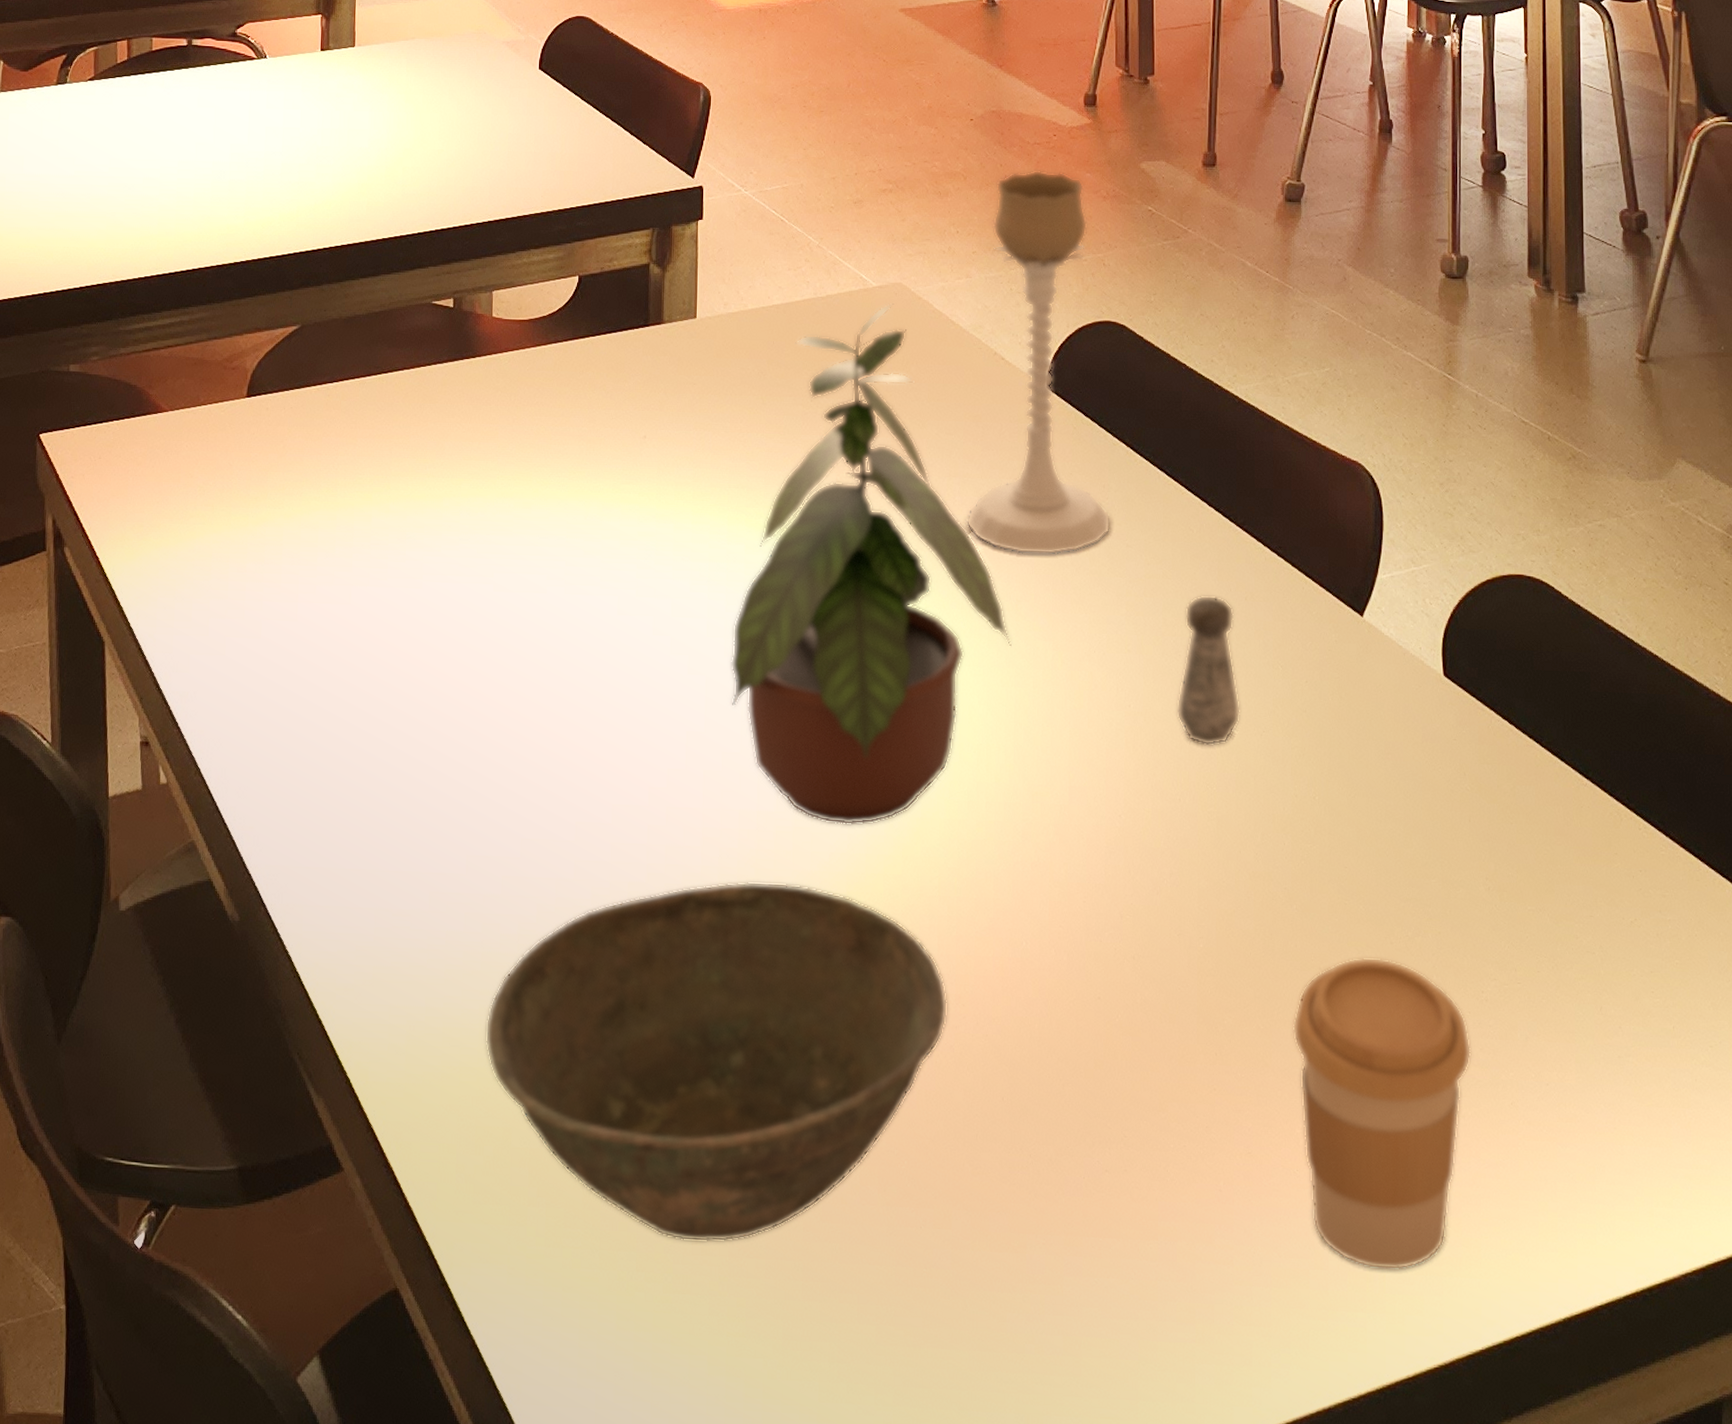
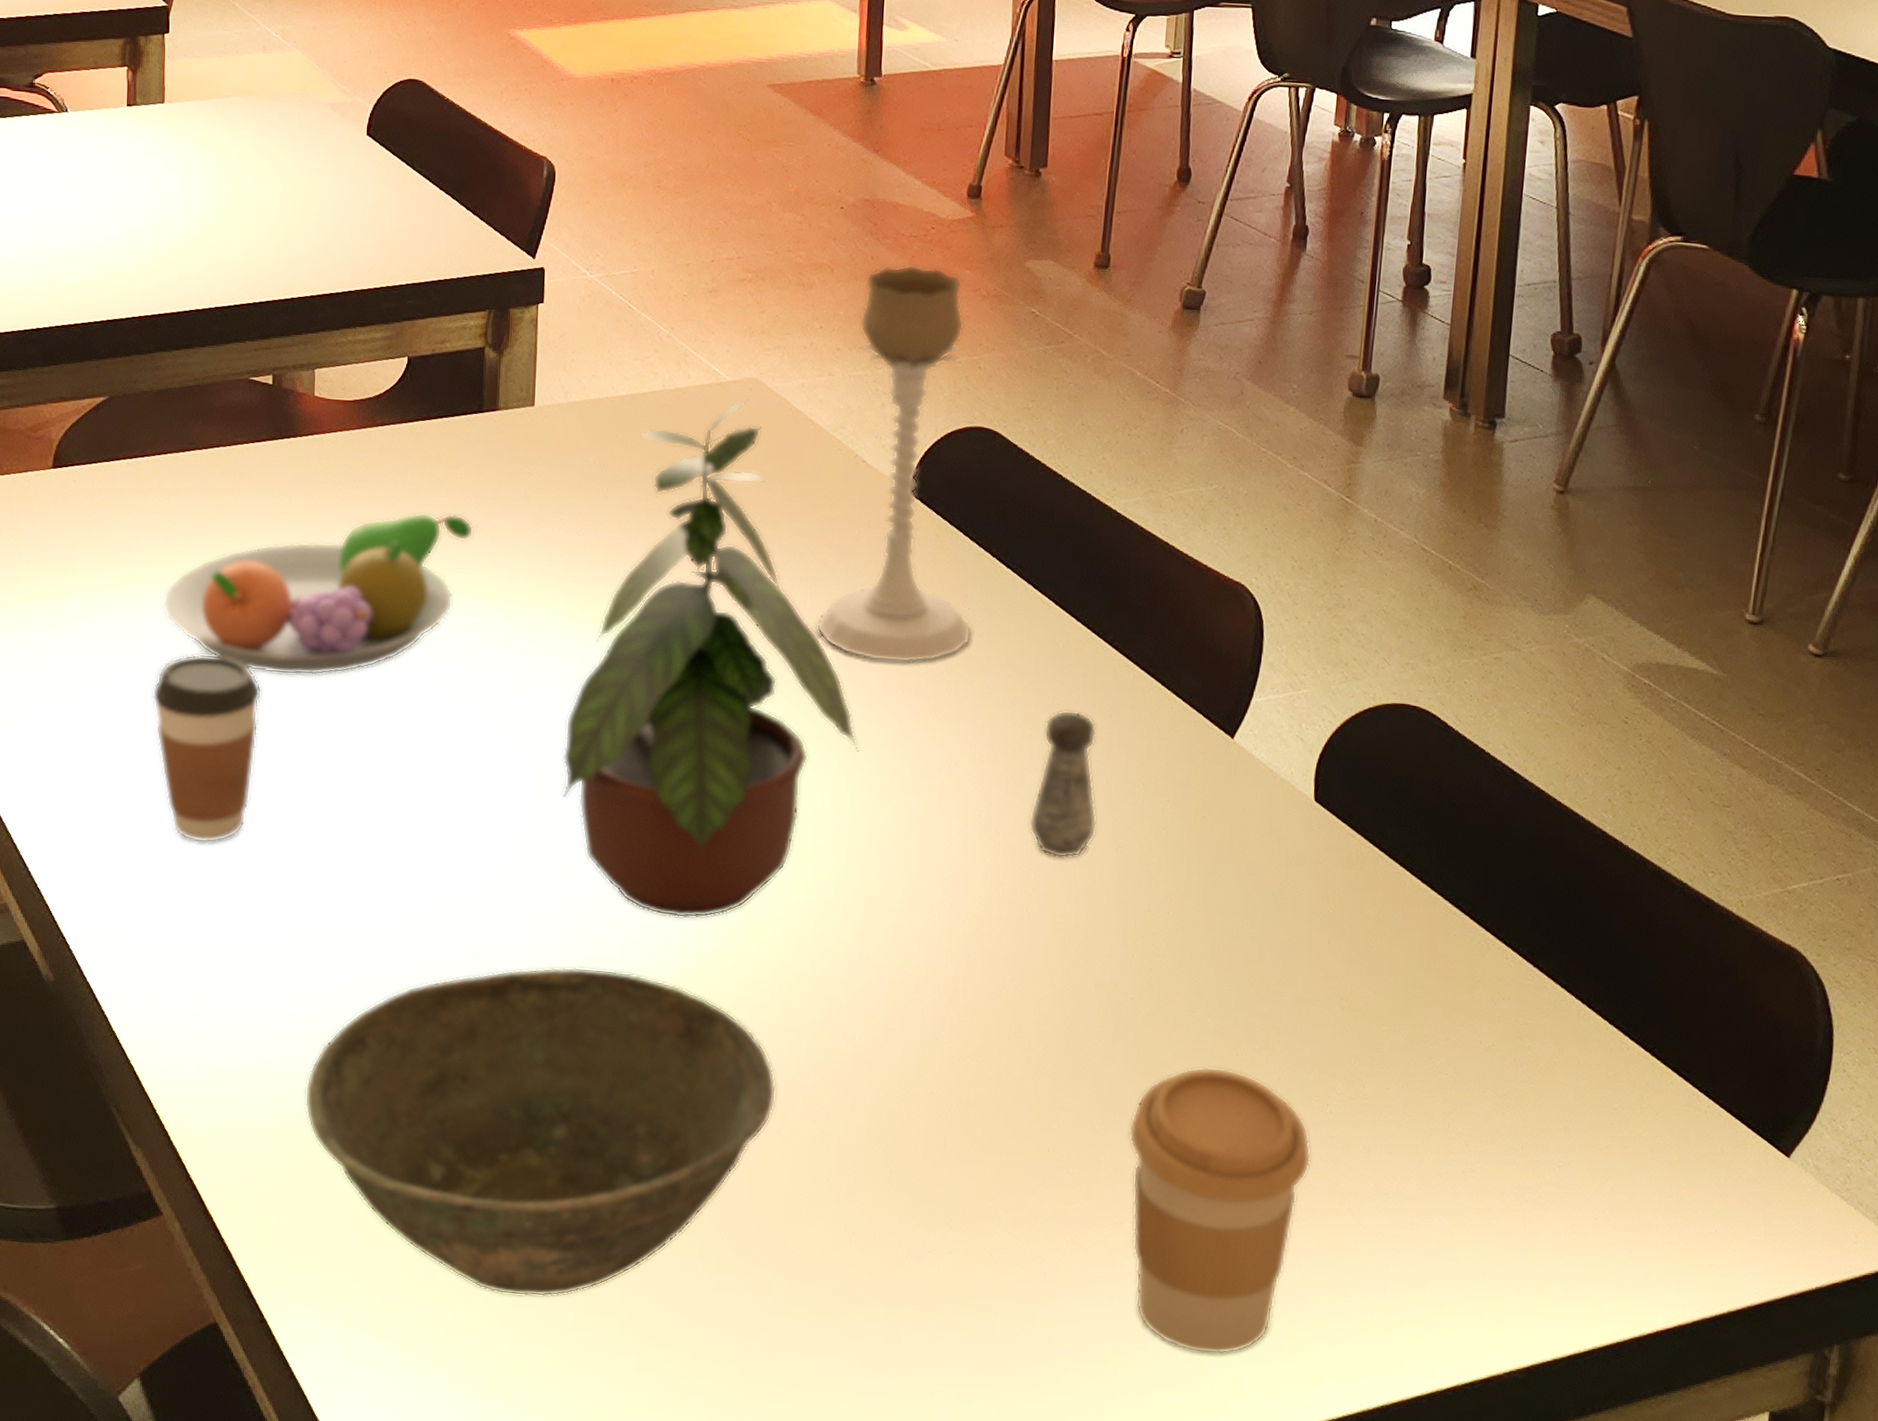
coffee cup: none [338,575,444,770] -> present [152,653,262,844]
fruit bowl: none [349,425,642,593] -> present [163,512,474,676]

